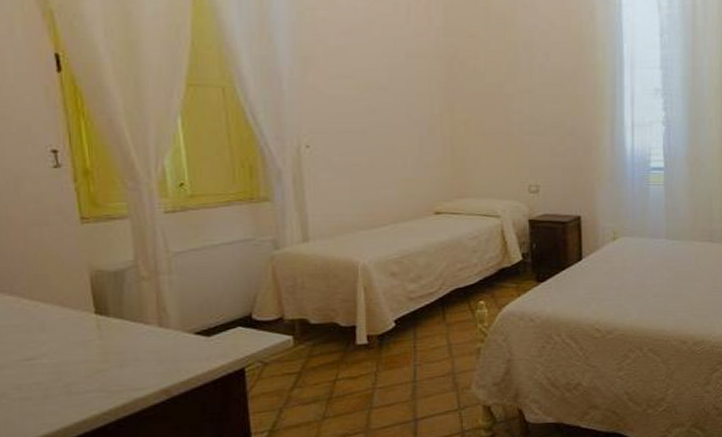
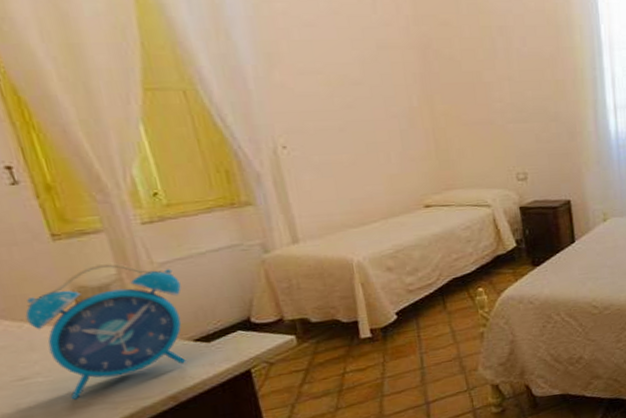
alarm clock: none [43,250,191,385] -> present [25,263,186,400]

